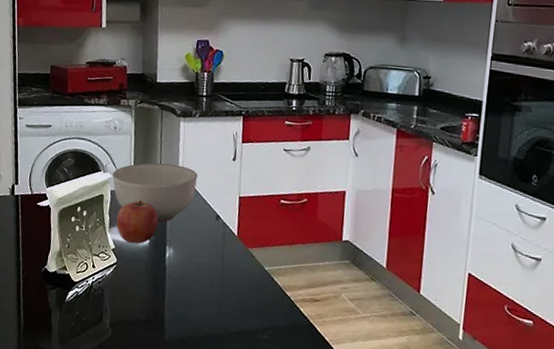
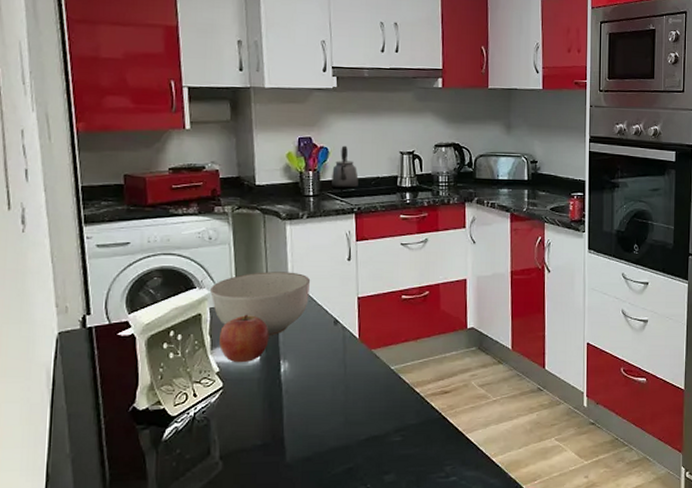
kettle: none [223,50,249,93] -> present [332,145,359,190]

